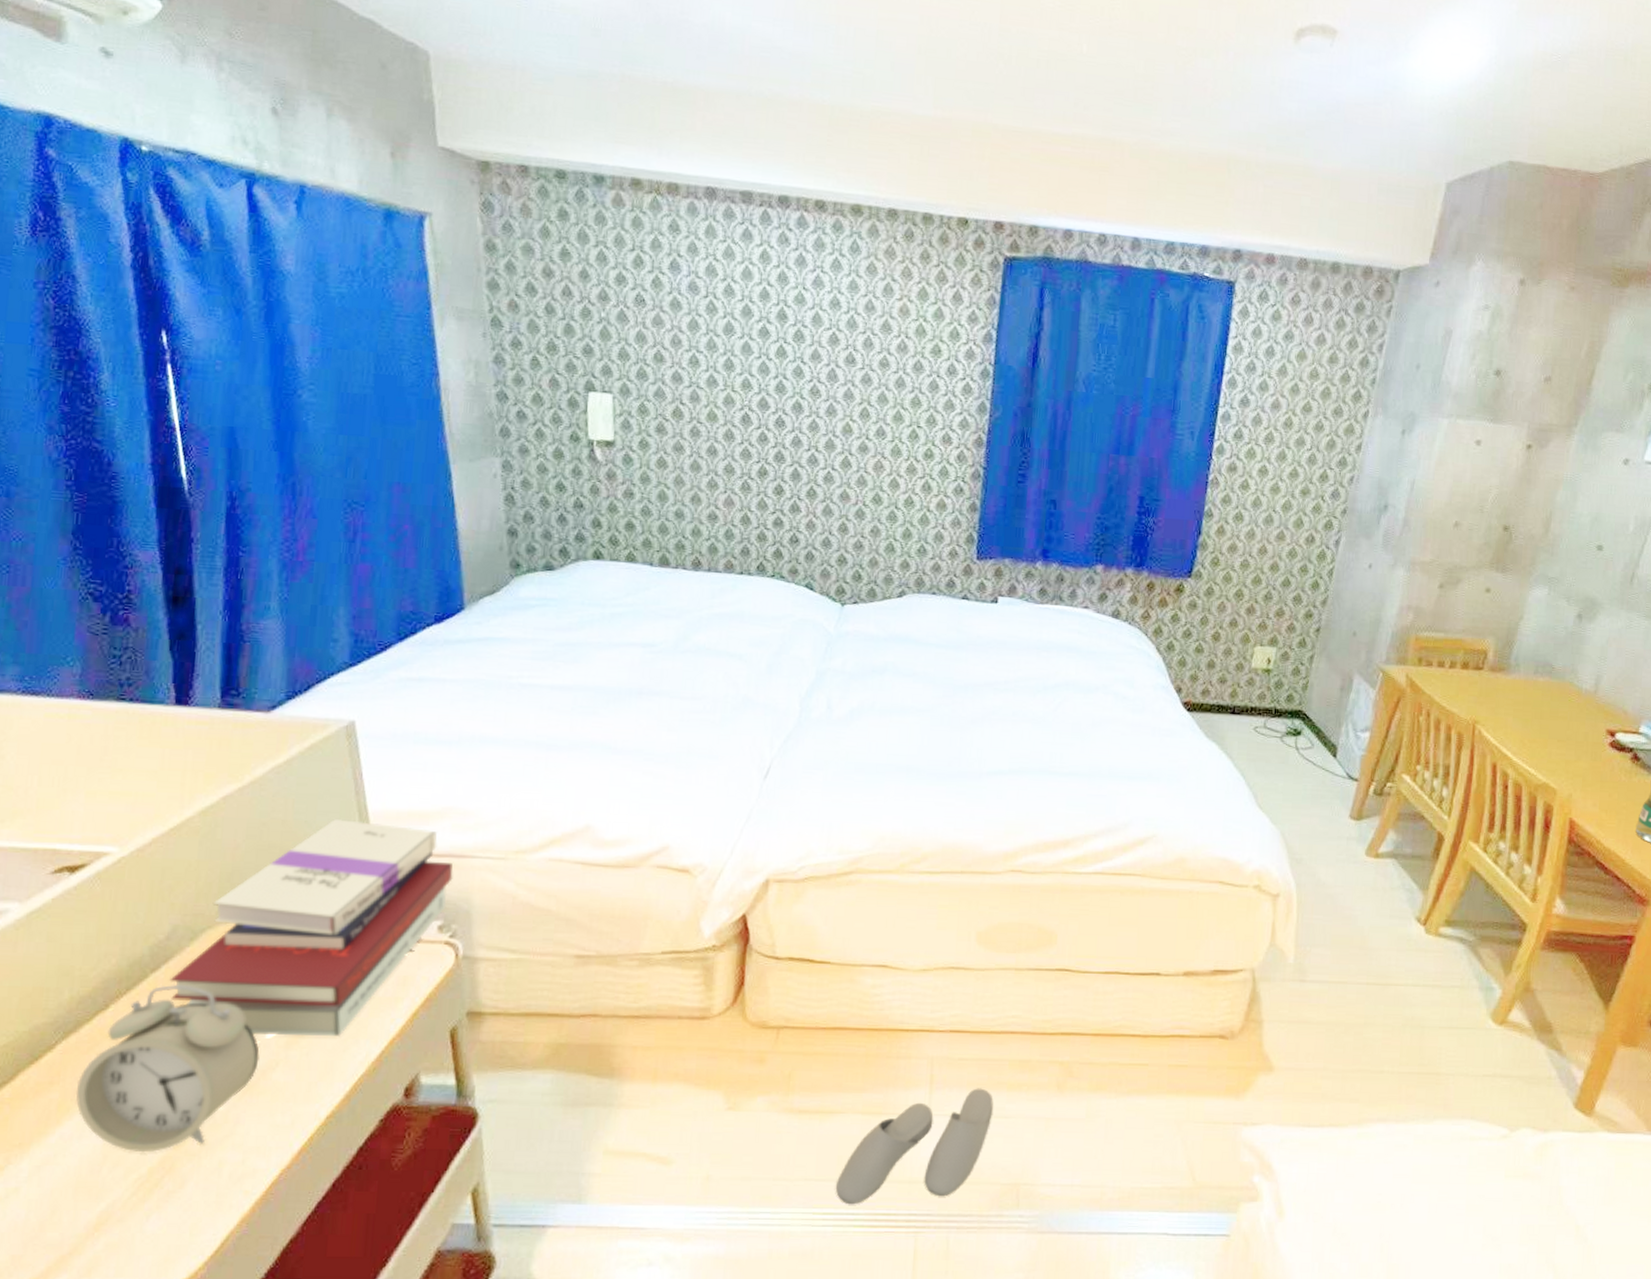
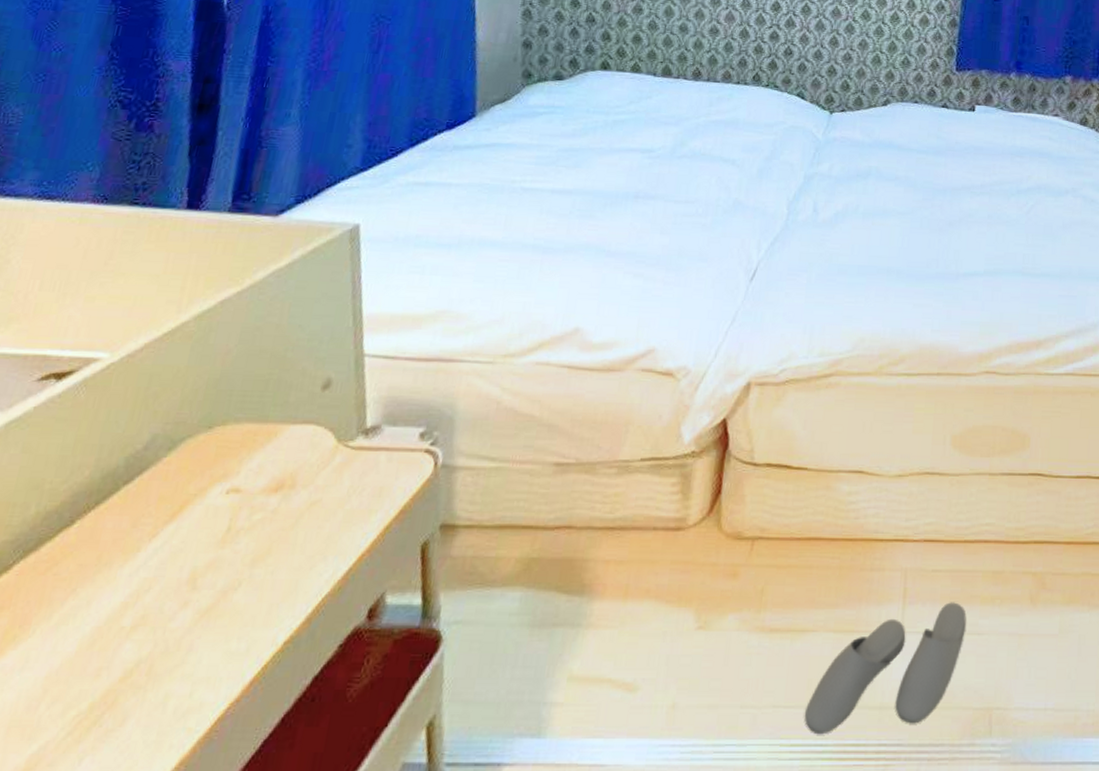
alarm clock: present [75,984,260,1152] -> none [24,497,224,684]
books: present [169,818,453,1036] -> none [139,322,441,552]

